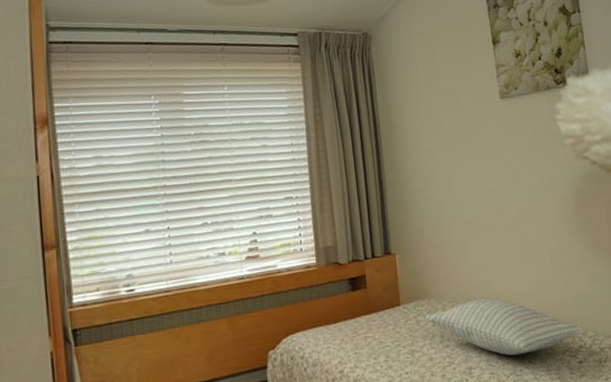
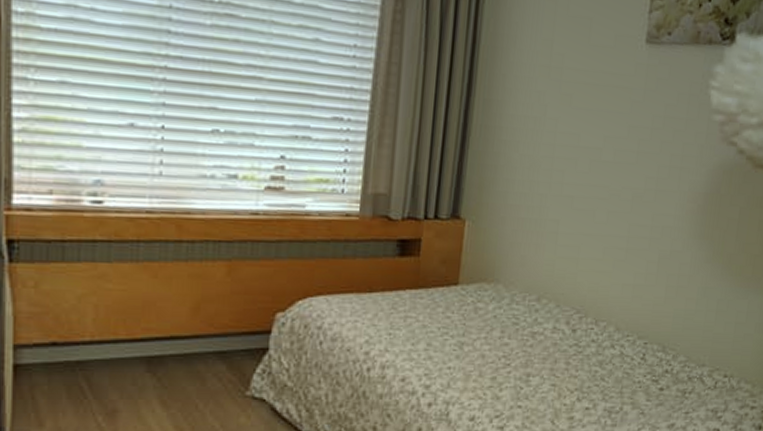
pillow: present [425,298,585,356] -> none [487,294,677,369]

